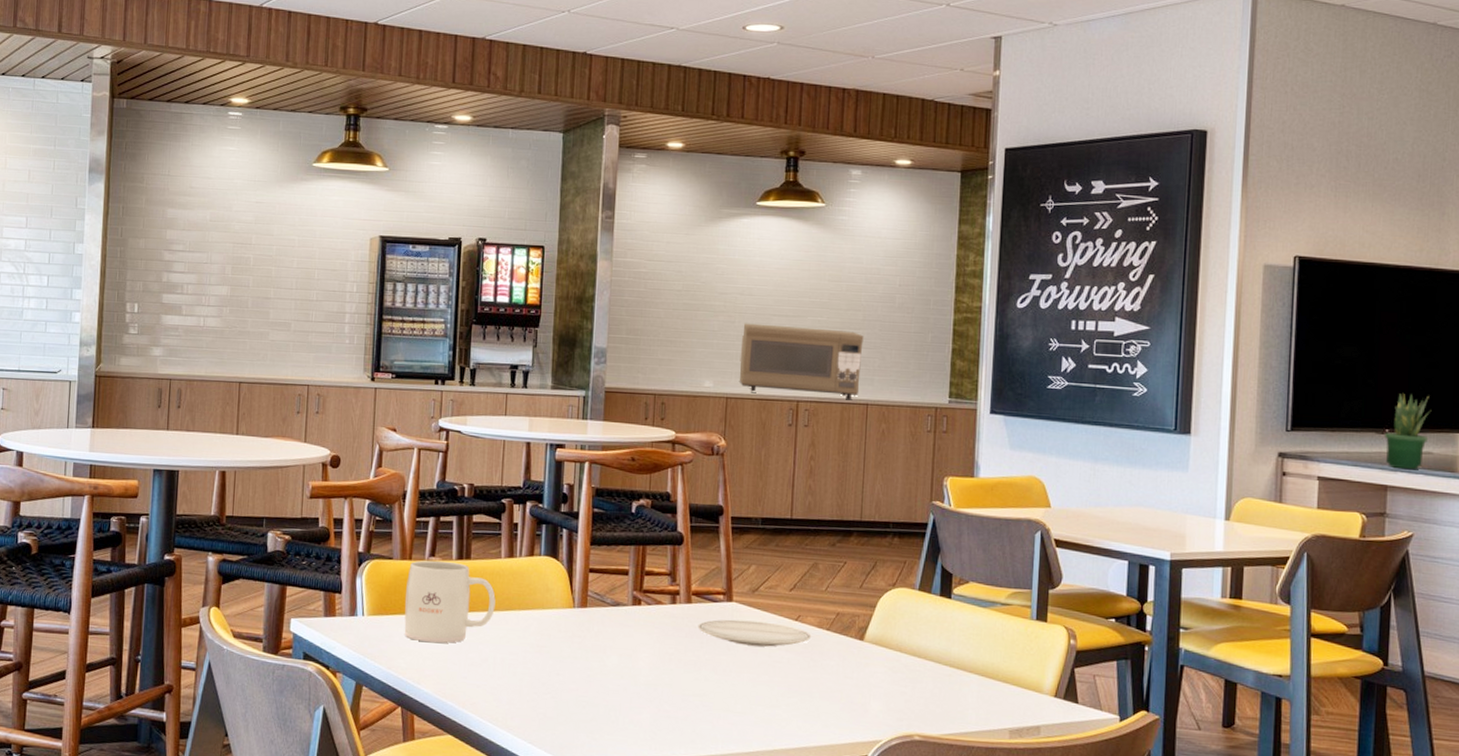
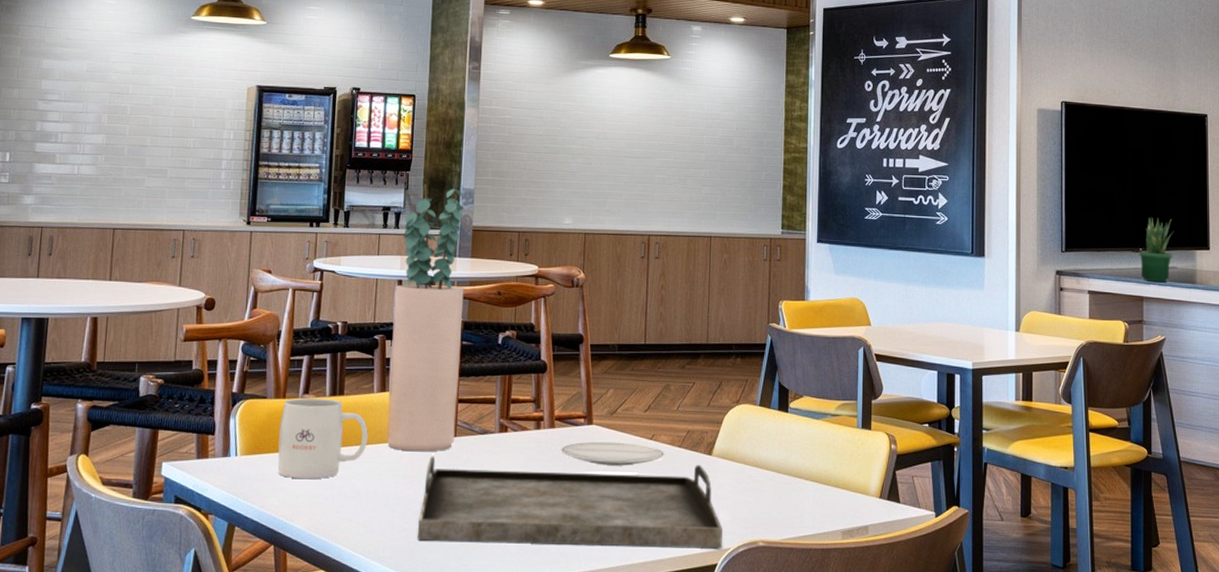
vase: none [514,332,596,622] -> present [386,175,464,452]
serving tray: none [547,626,874,739] -> present [418,456,723,548]
microwave: present [739,323,864,400] -> none [596,164,706,233]

